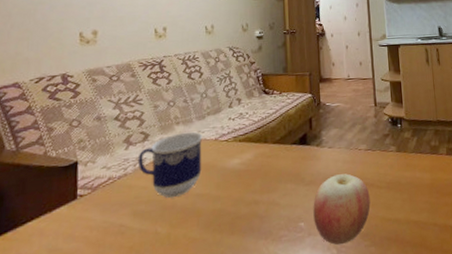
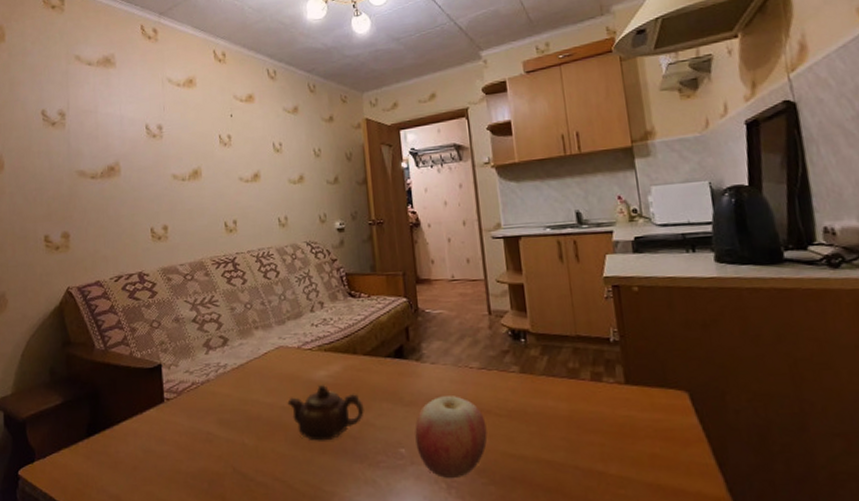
cup: present [137,132,203,198] -> none [218,338,286,408]
teapot: none [202,172,271,224] -> present [287,385,364,441]

